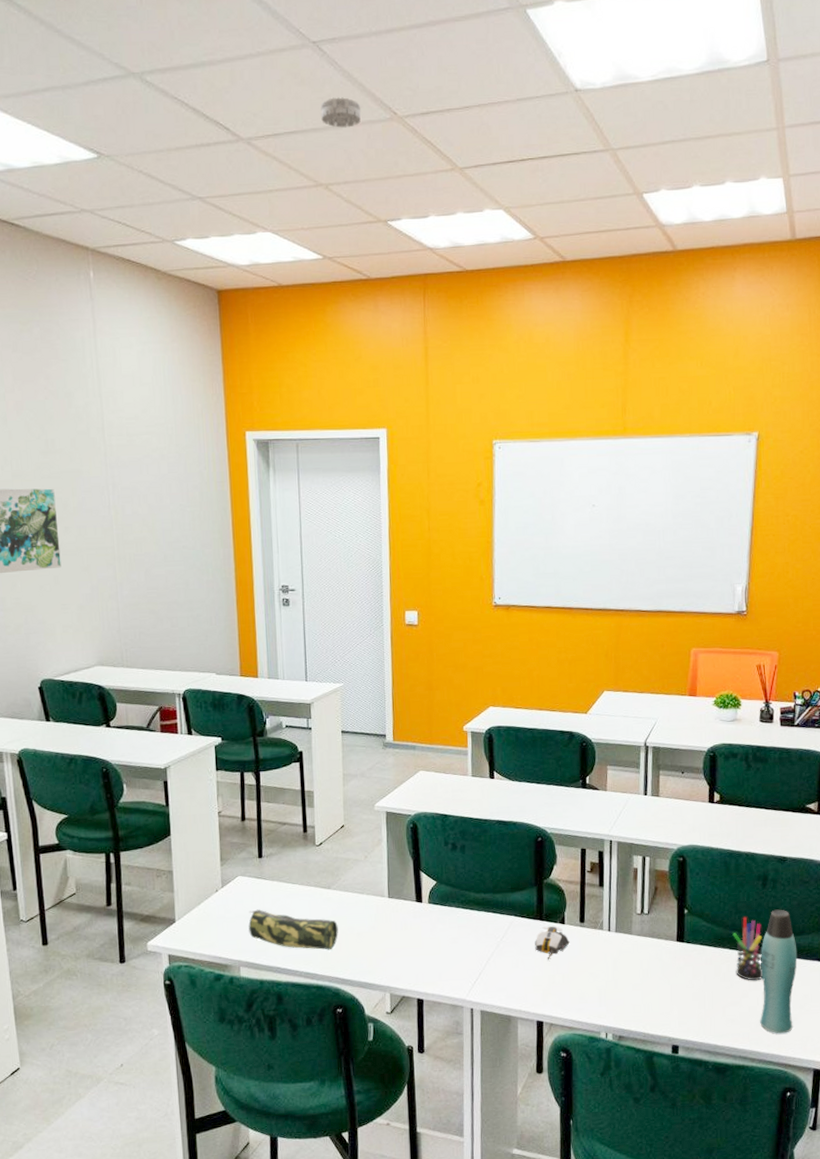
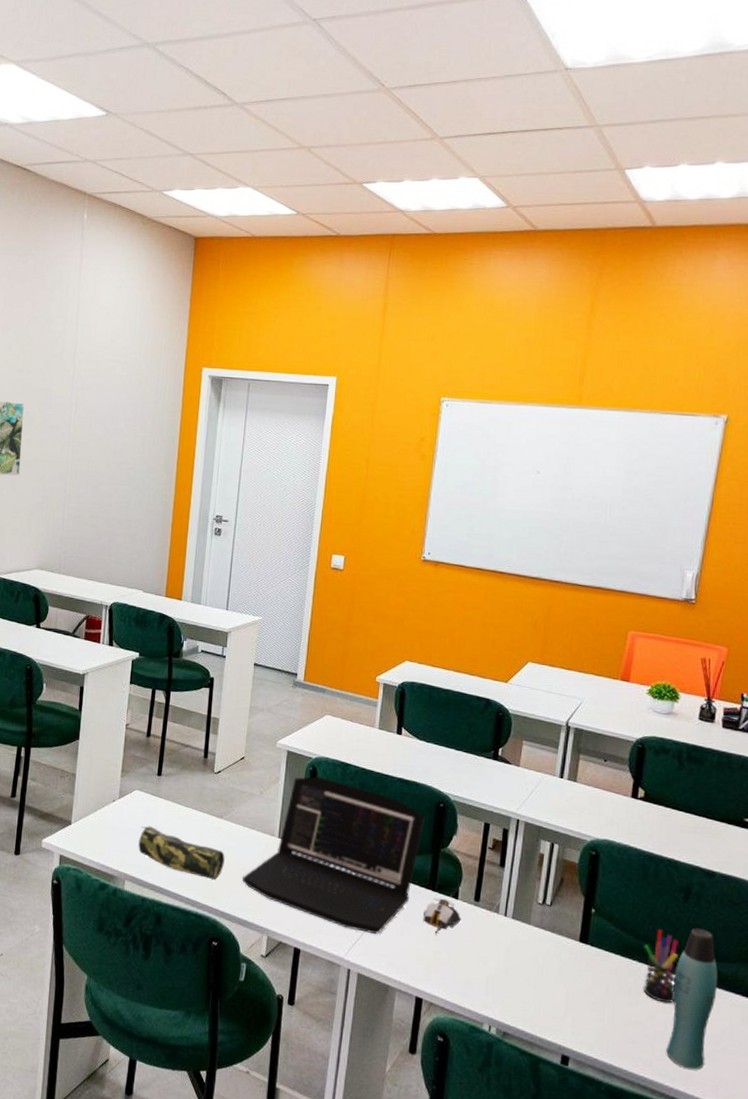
smoke detector: present [320,97,362,128] -> none [312,69,351,97]
laptop: none [358,832,526,971] -> present [242,777,425,934]

